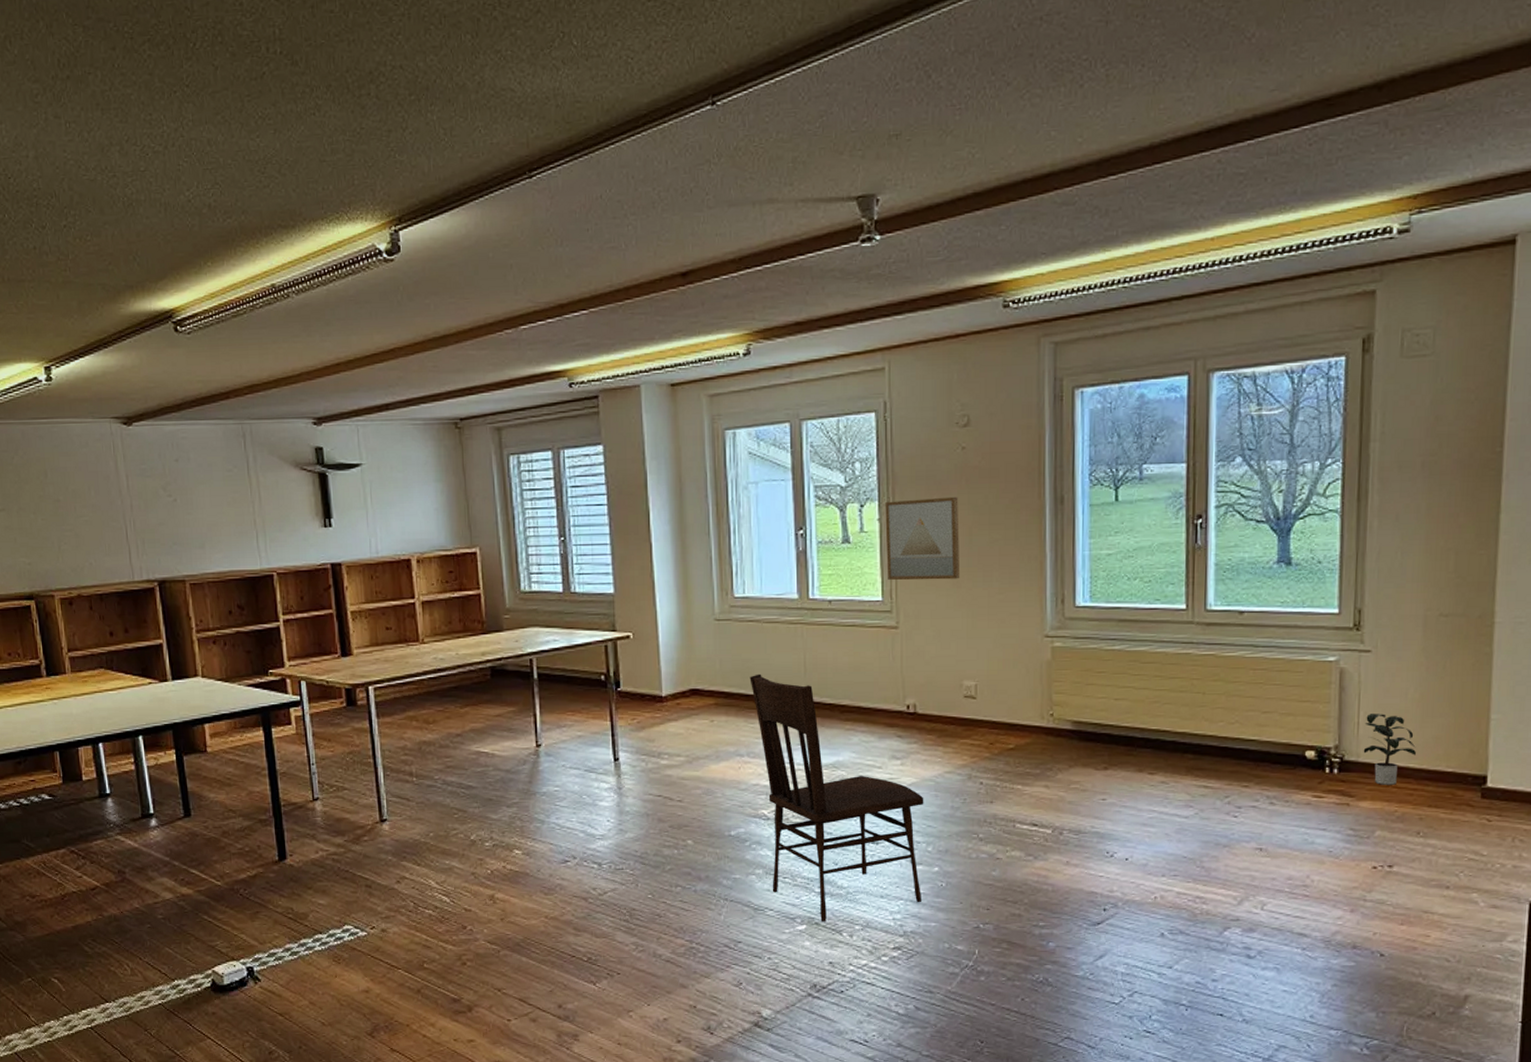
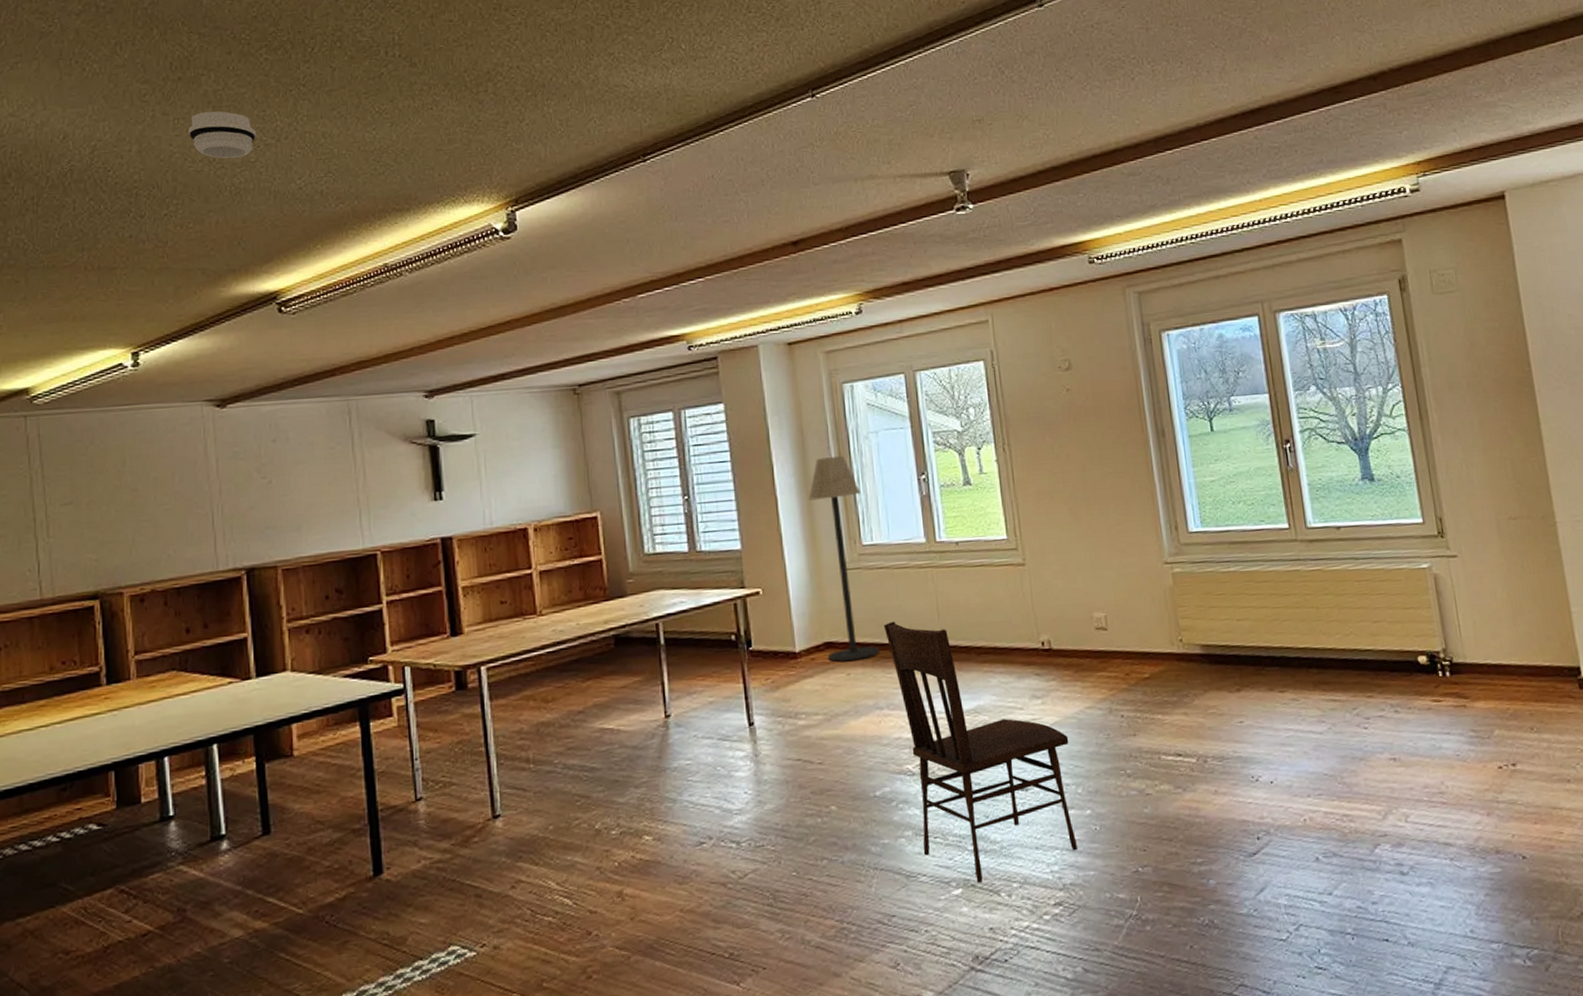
smoke detector: none [79,114,145,167] -> present [188,111,257,159]
floor lamp: none [683,505,744,708] -> present [808,455,879,662]
wall art: present [885,496,960,580] -> none [1001,435,1079,518]
potted plant: present [1363,714,1416,785] -> none [1464,614,1515,684]

